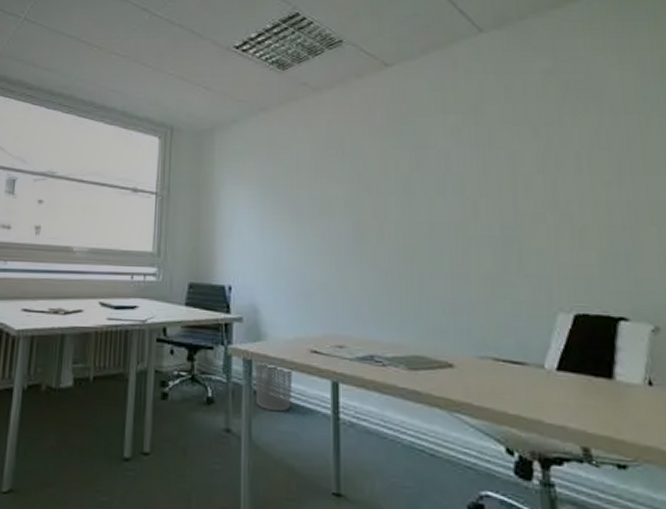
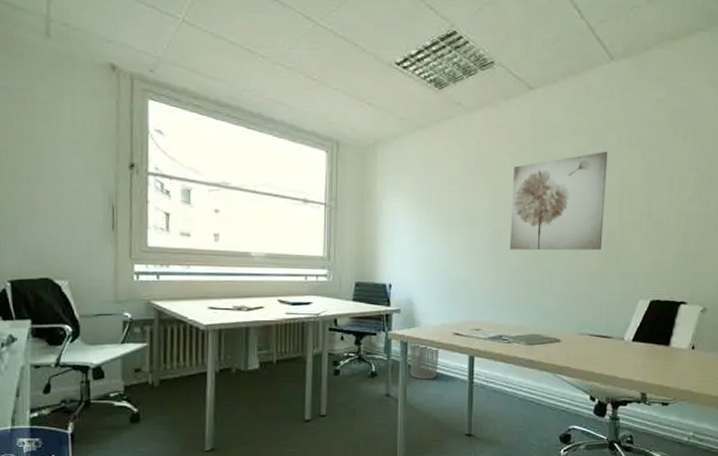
wall art: none [374,129,497,248] -> present [509,151,608,251]

